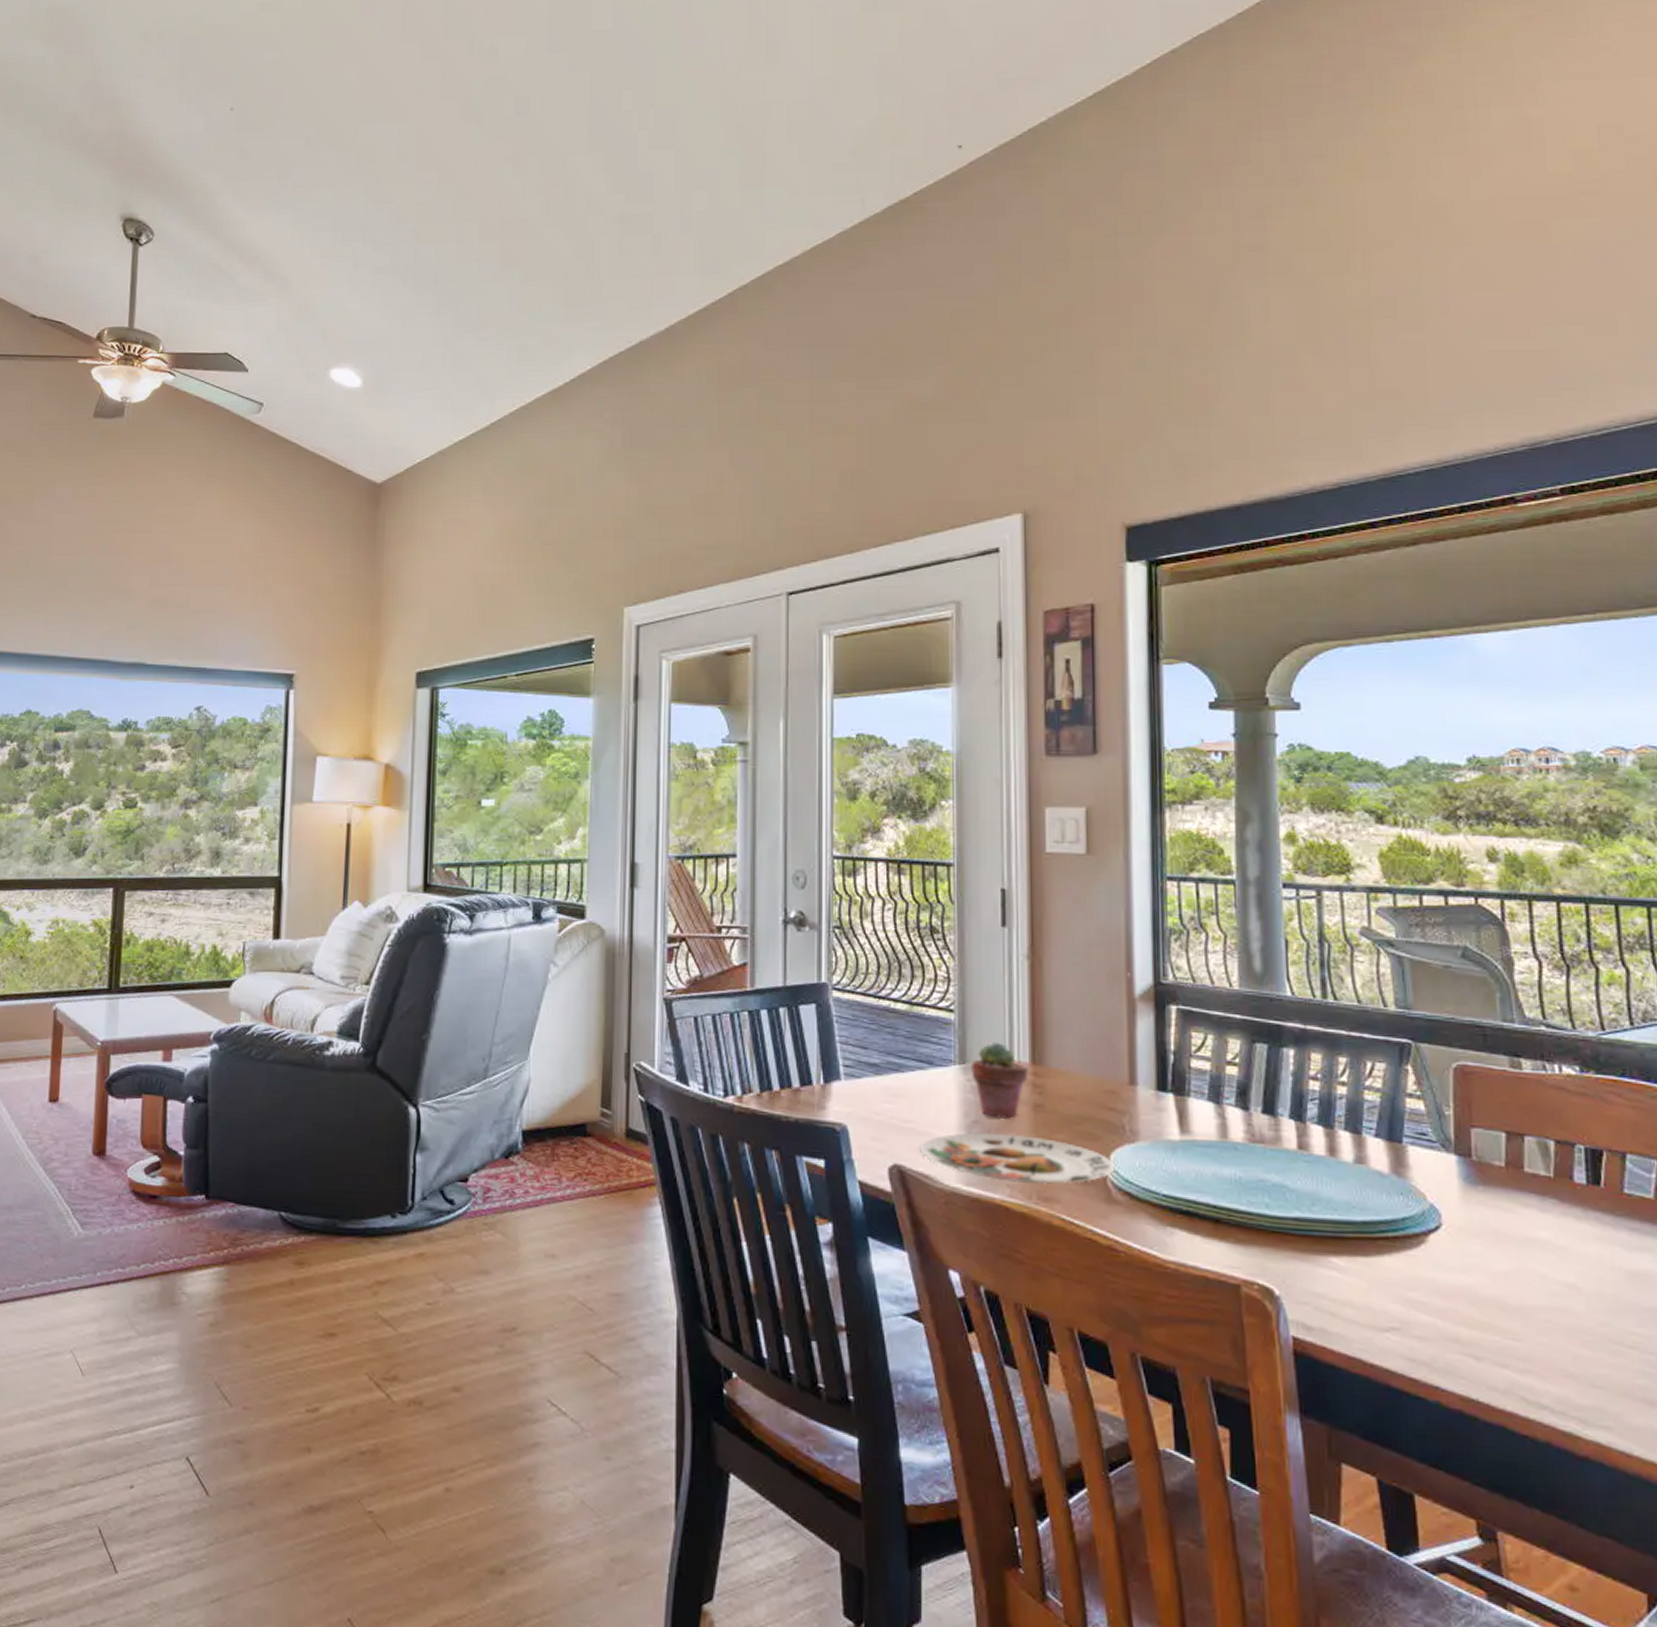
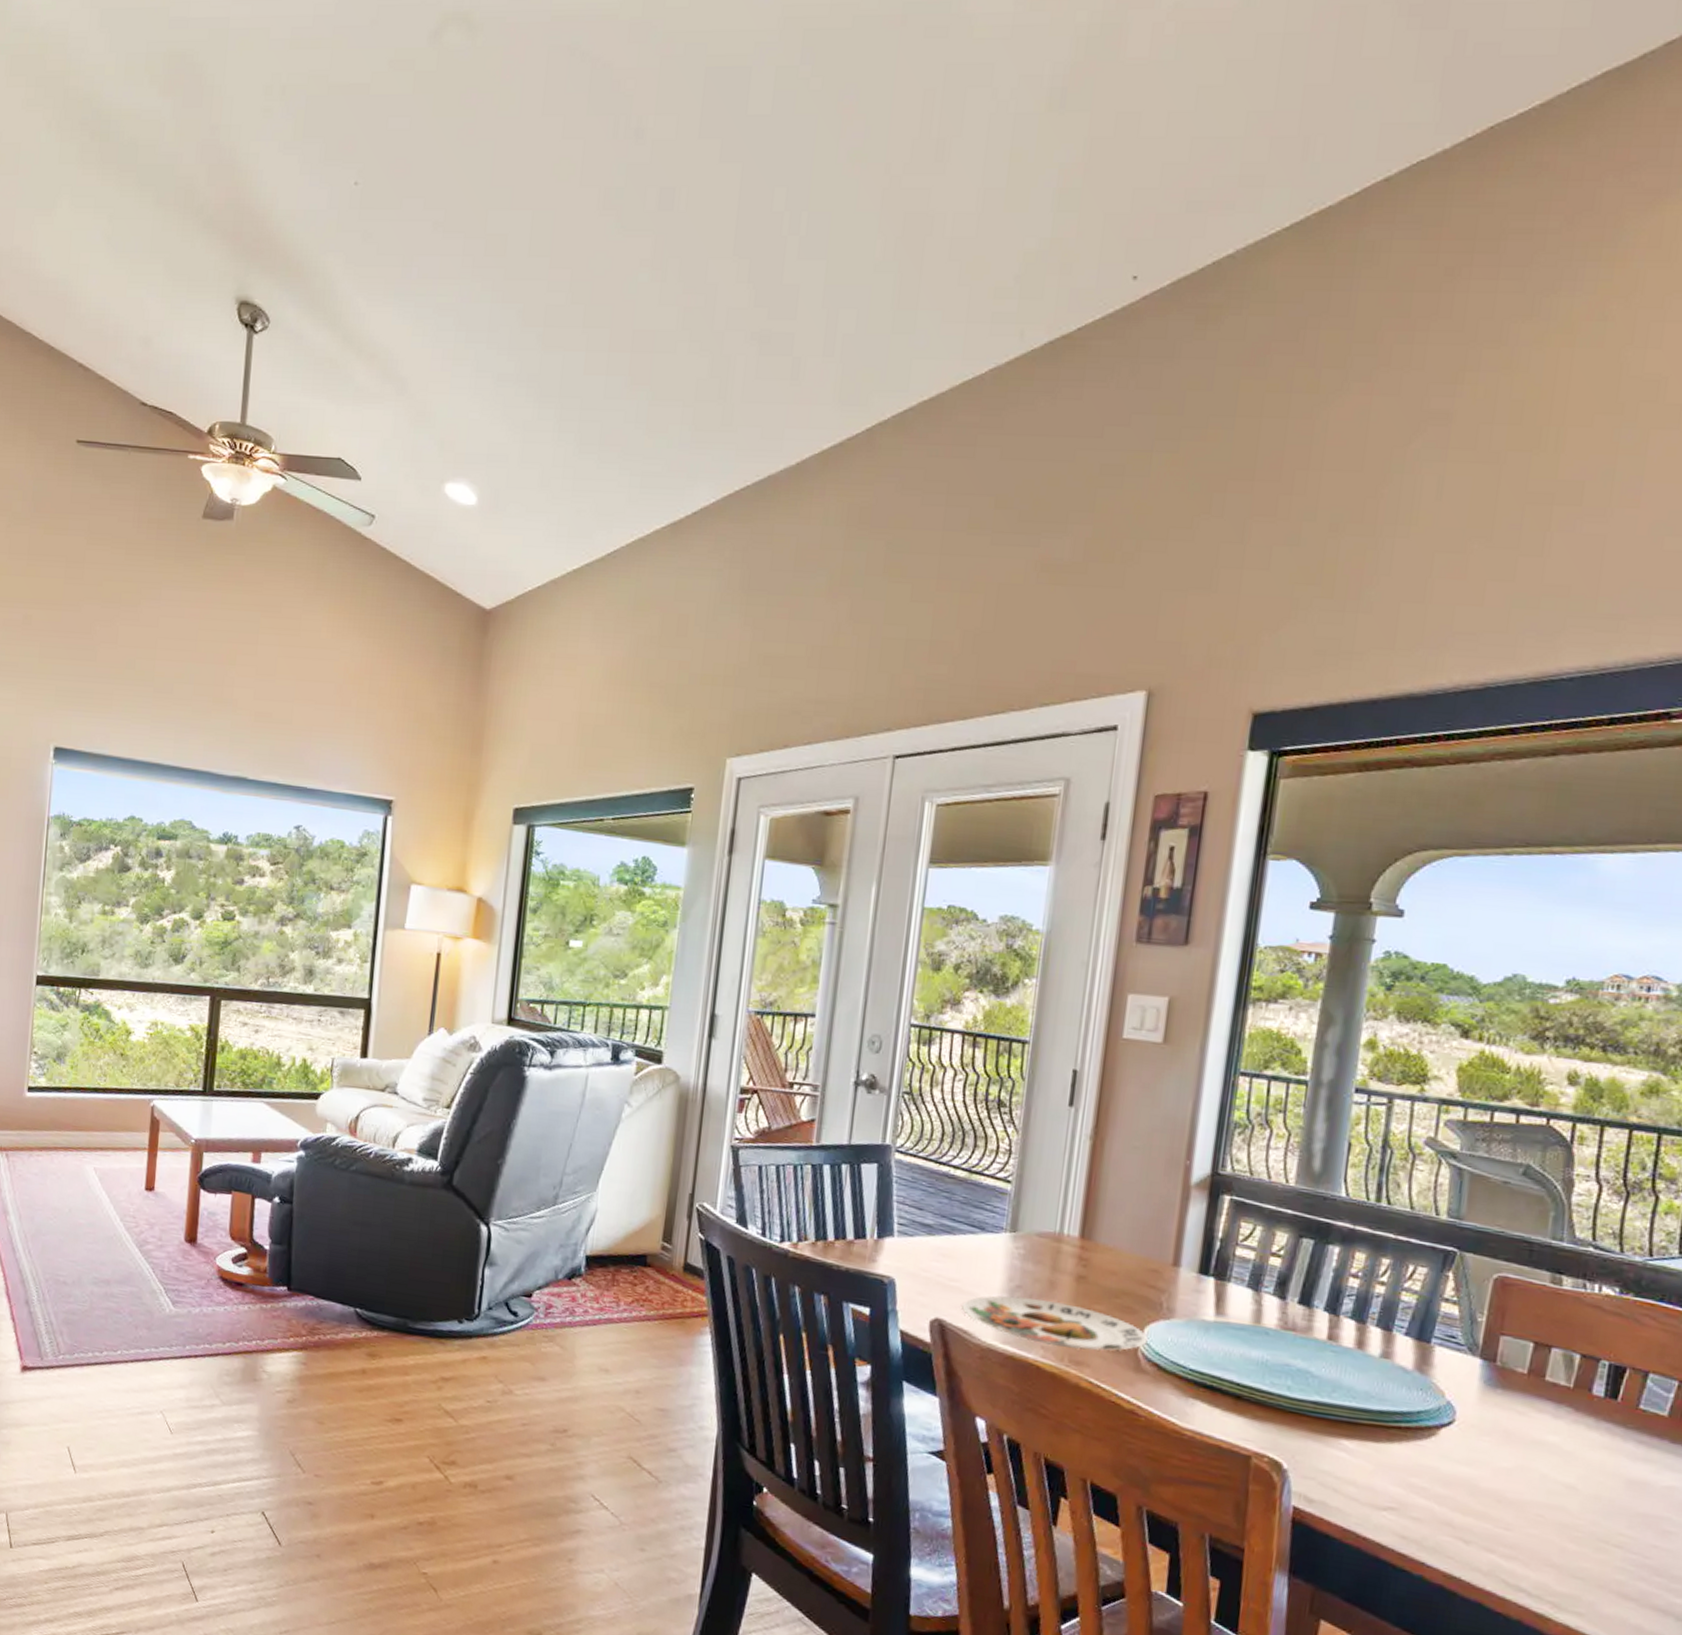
potted succulent: present [971,1042,1029,1119] -> none [1020,1214,1077,1287]

